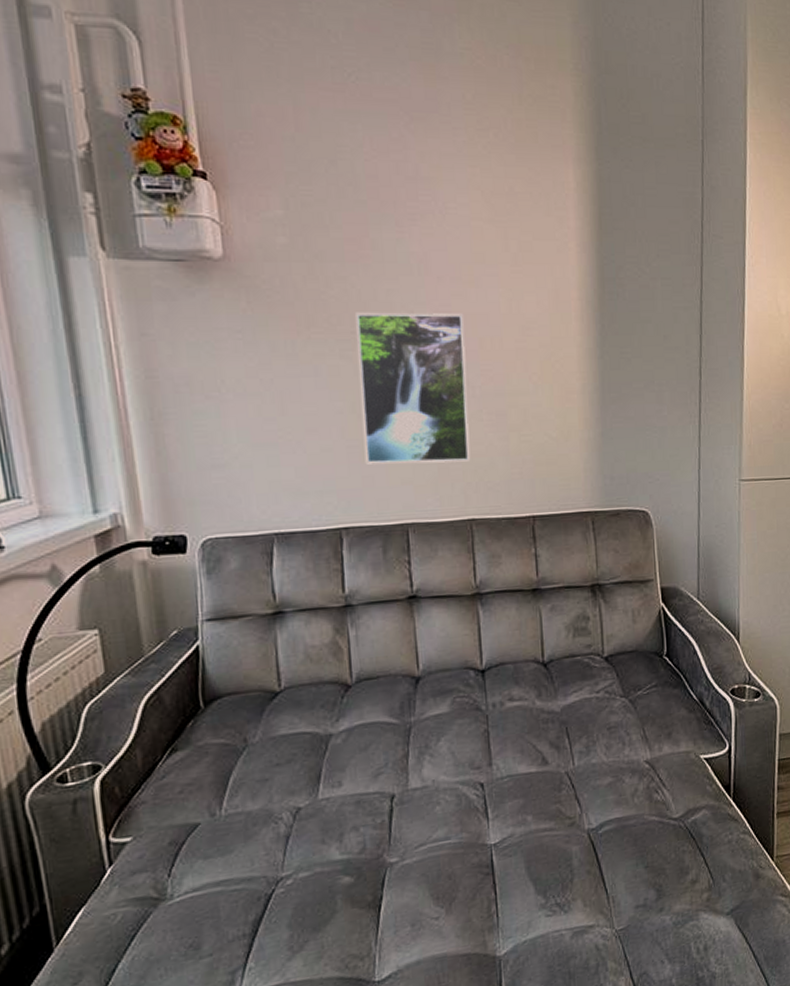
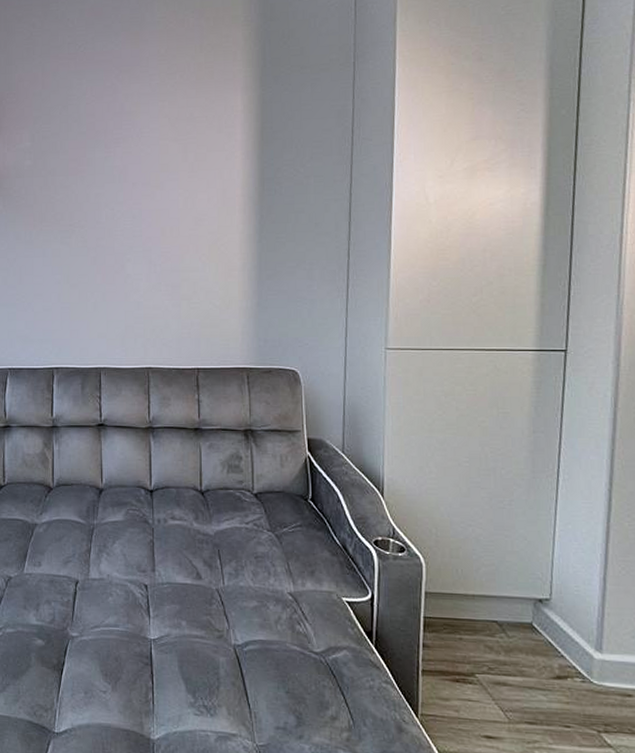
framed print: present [356,312,471,465] -> none [73,209,151,322]

